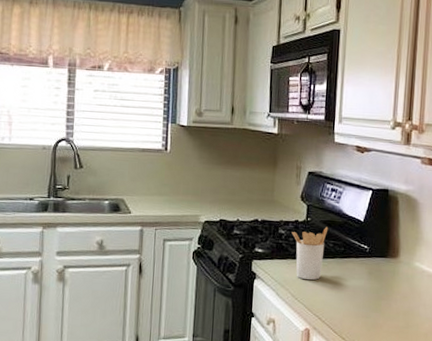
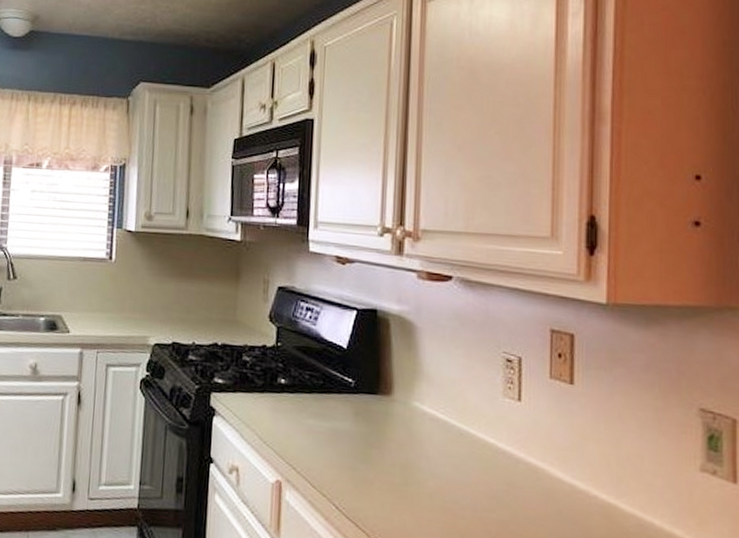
utensil holder: present [291,226,329,281] -> none [258,353,303,420]

